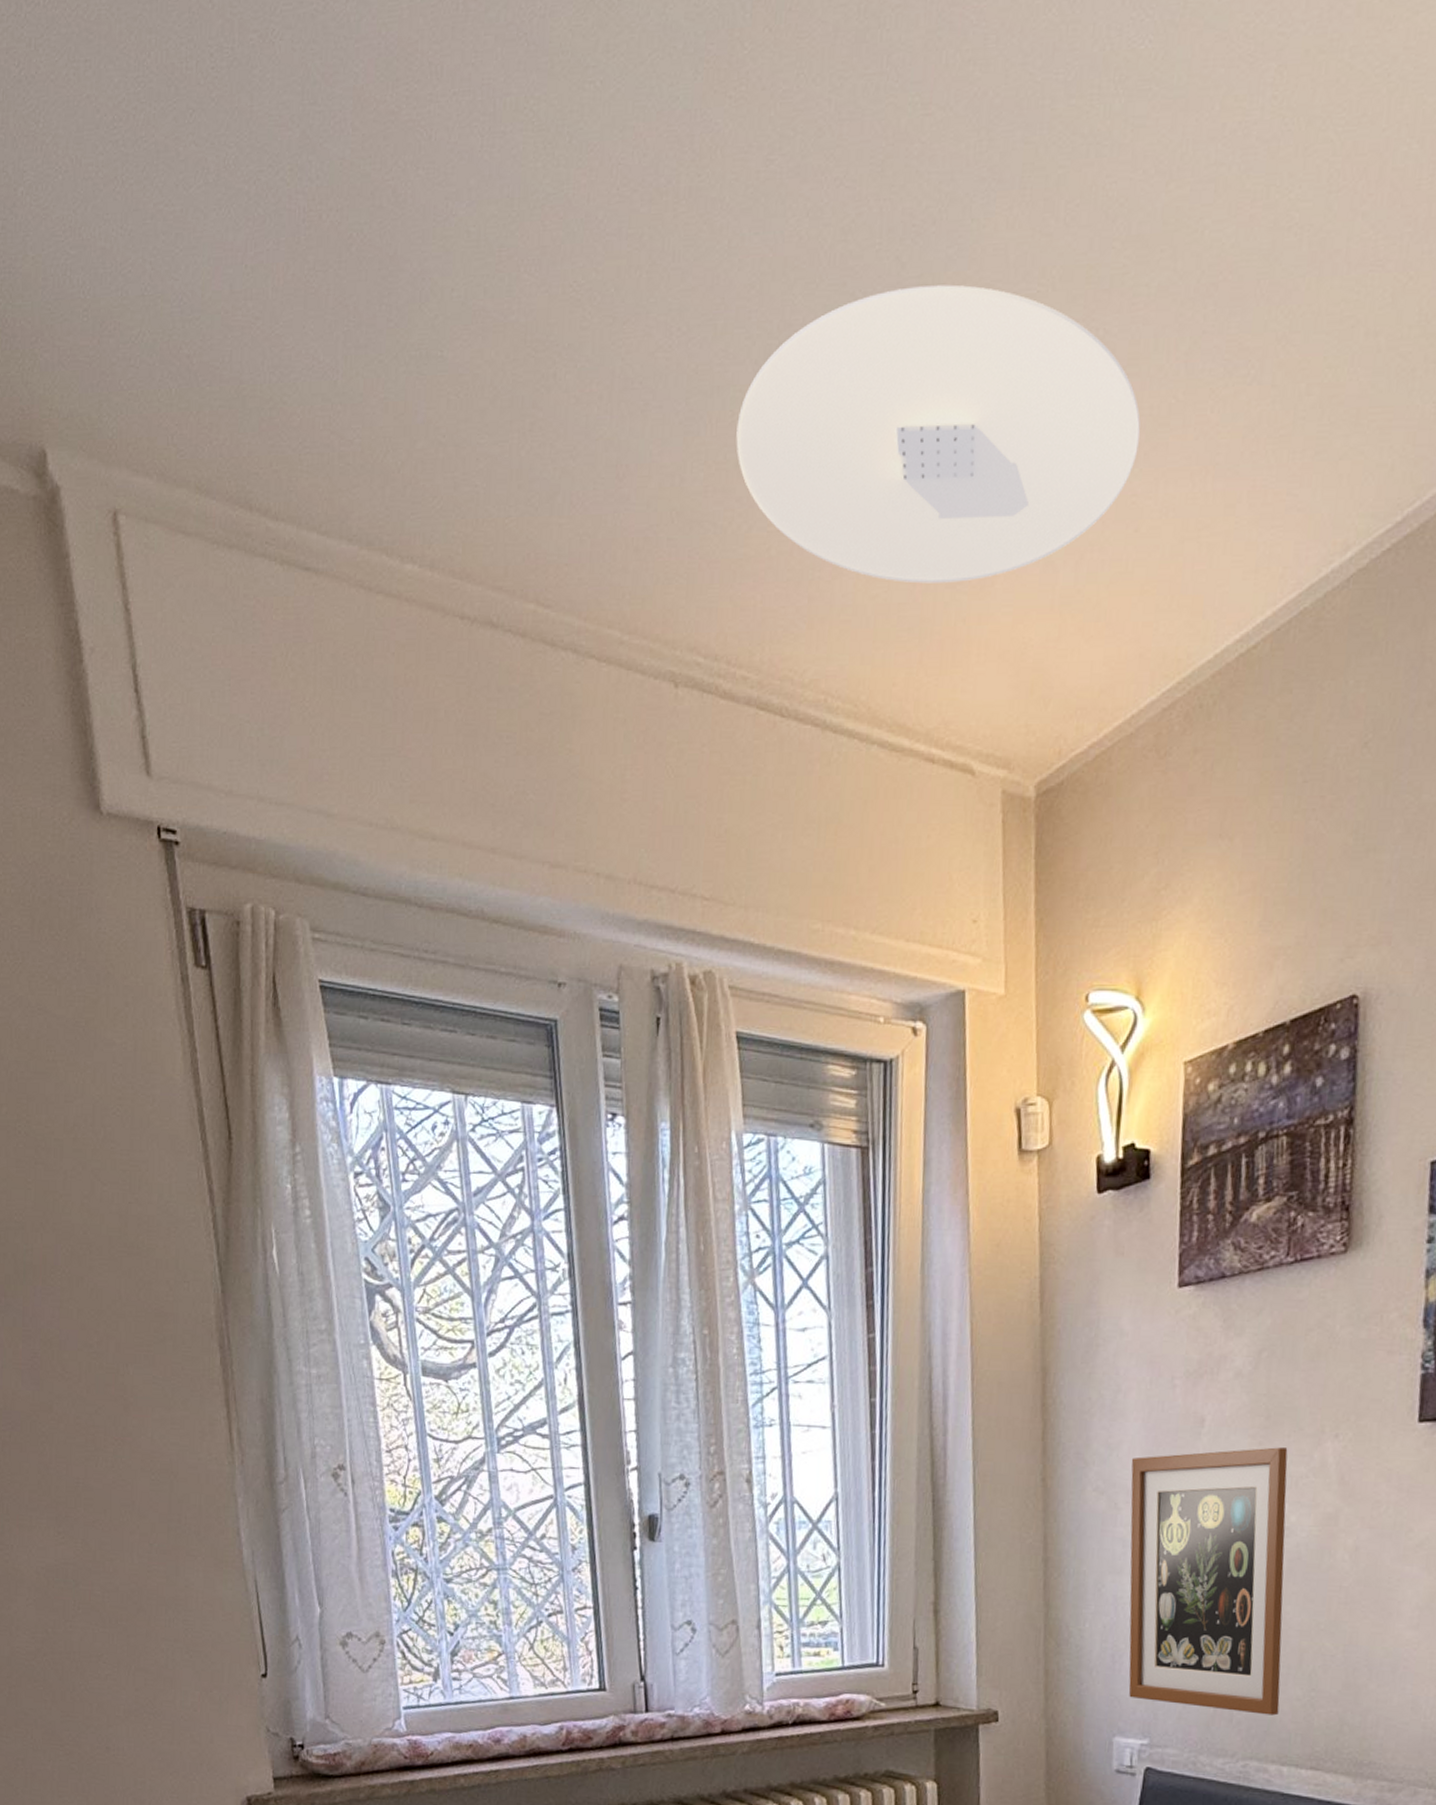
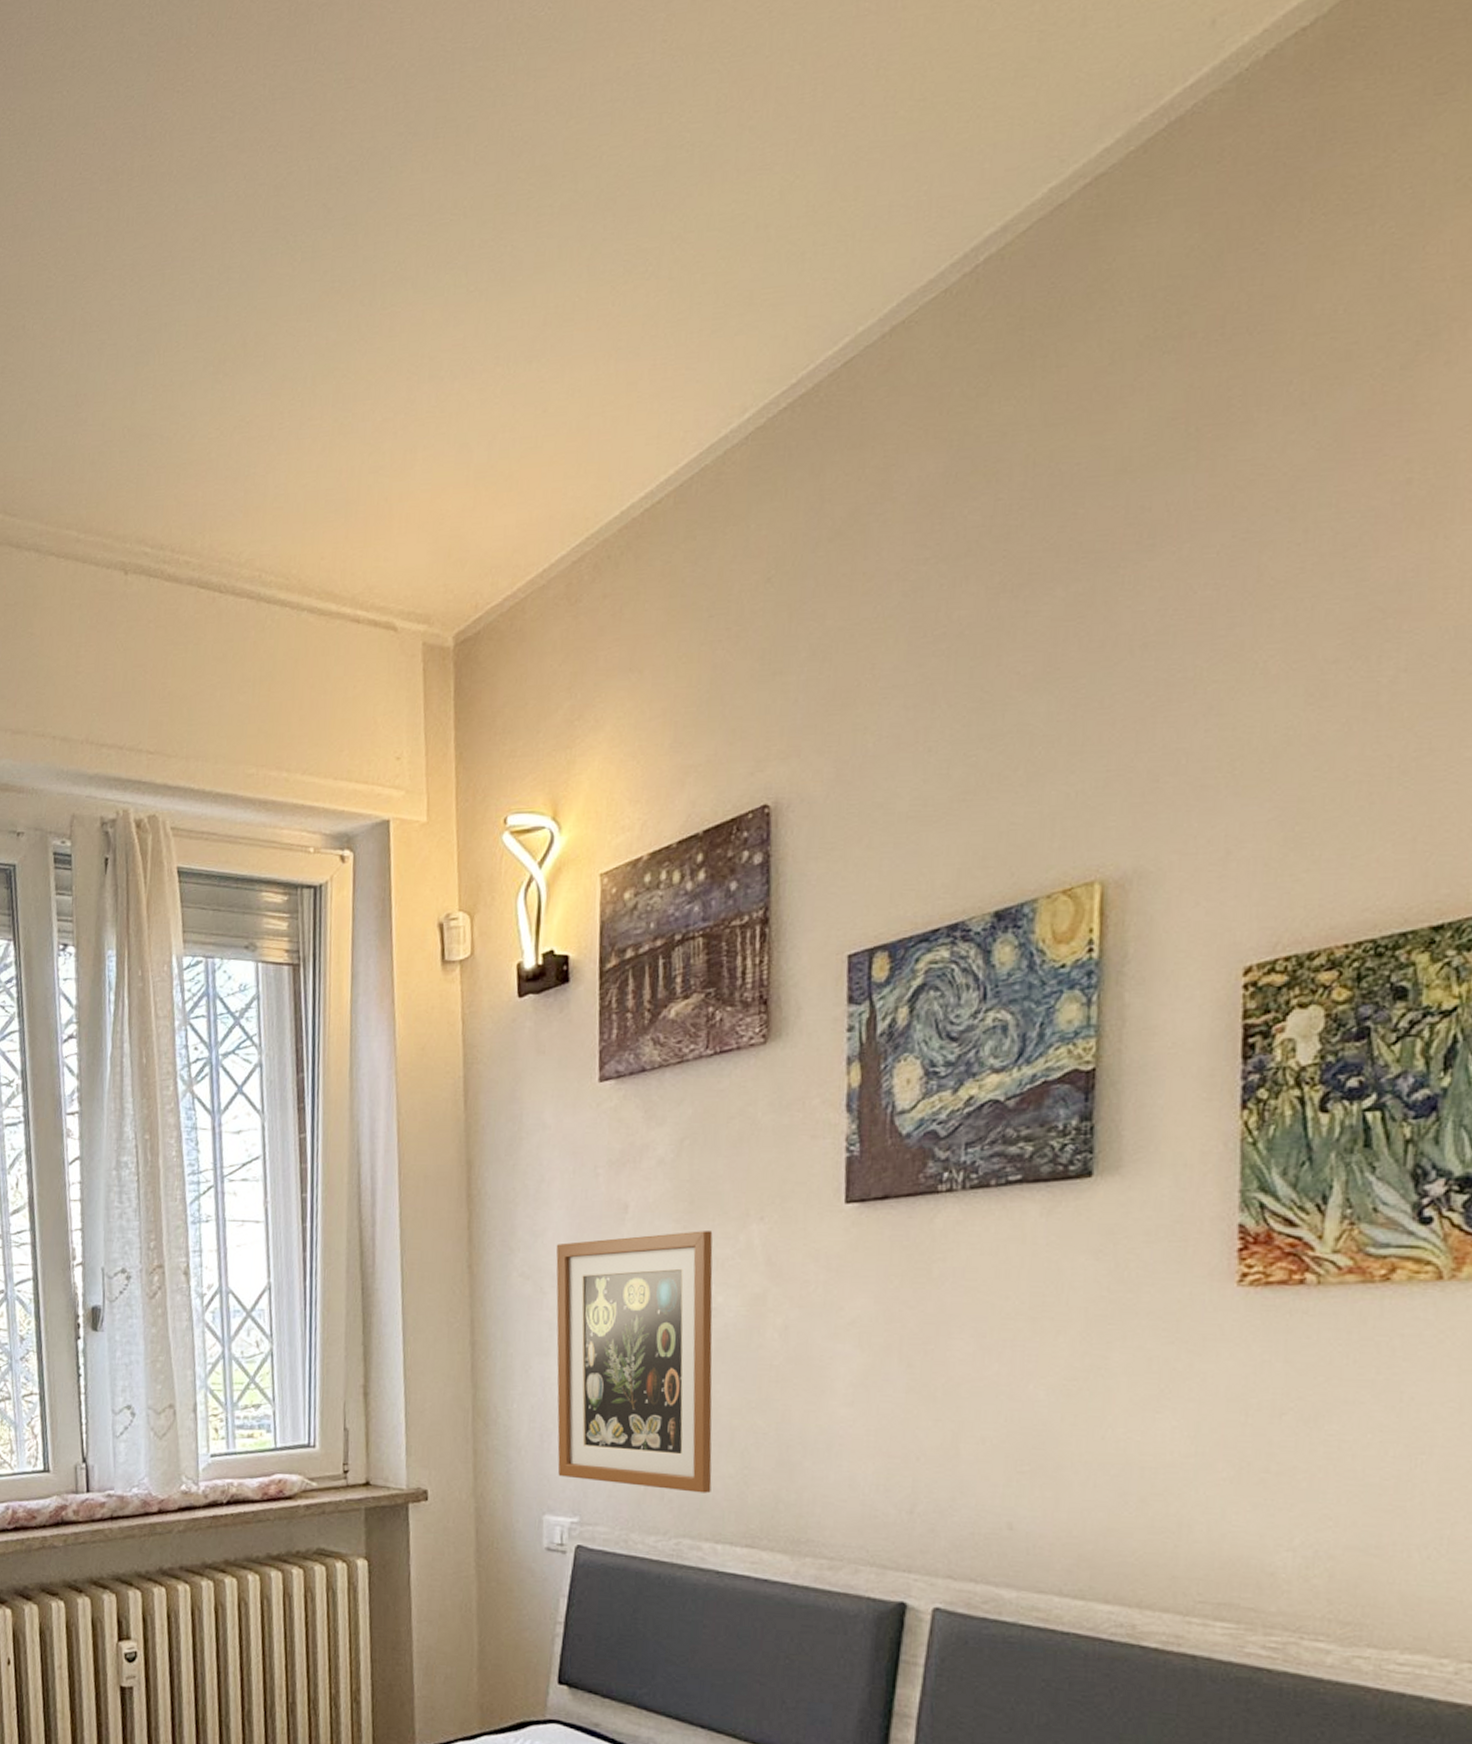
ceiling light: present [736,284,1141,584] -> none [181,221,547,472]

